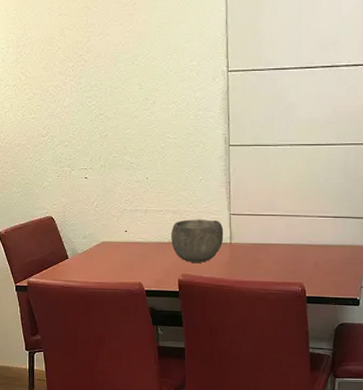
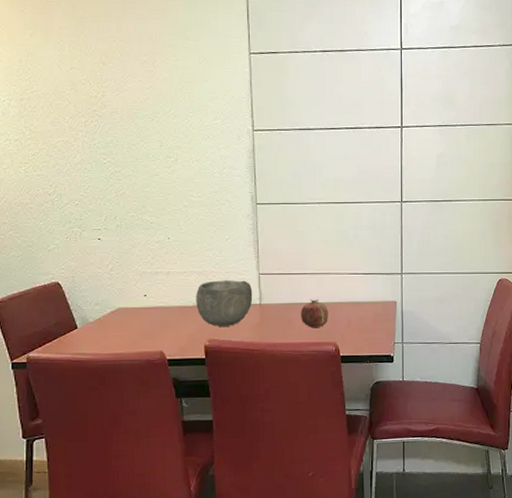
fruit: none [268,240,296,269] -> present [300,299,328,328]

